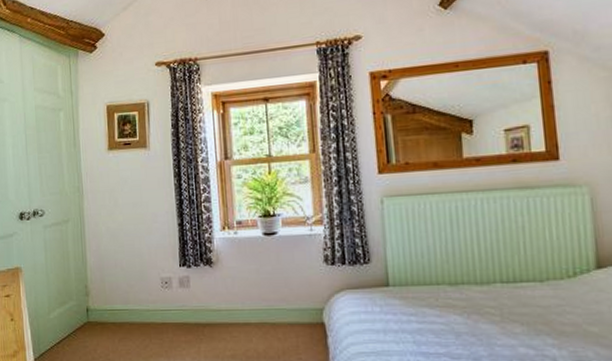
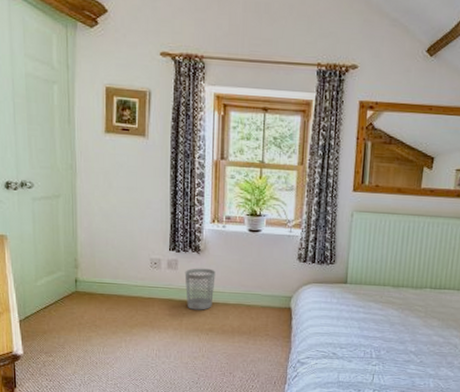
wastebasket: none [198,283,232,334] -> present [184,268,216,310]

